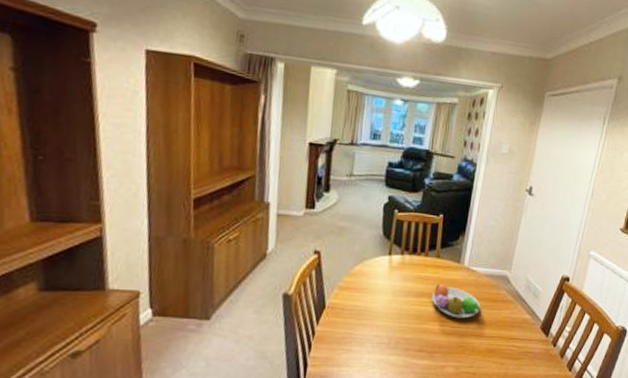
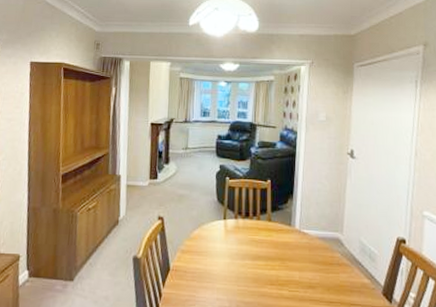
fruit bowl: present [431,283,481,319] -> none [267,246,317,283]

